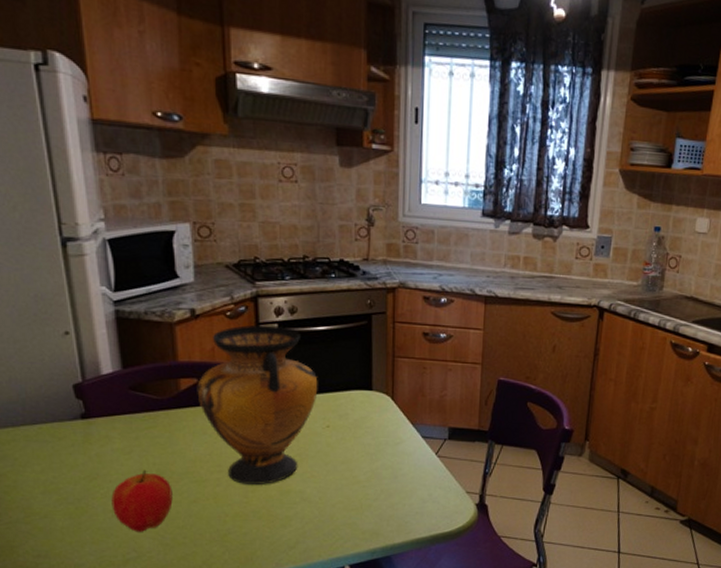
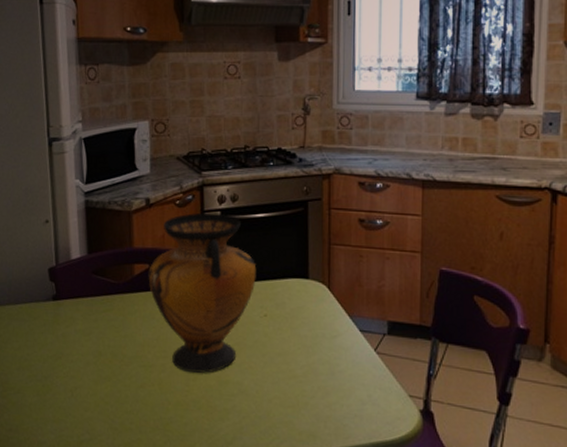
apple: present [111,469,173,532] -> none [71,351,123,414]

